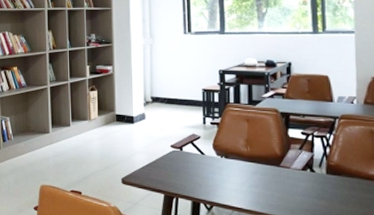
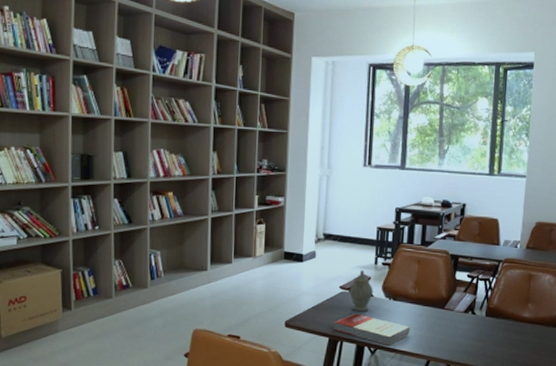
book: none [167,171,246,202] -> present [333,313,410,345]
teapot: none [180,129,204,169] -> present [349,269,373,311]

